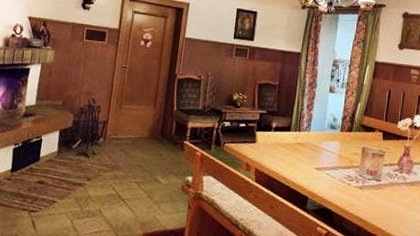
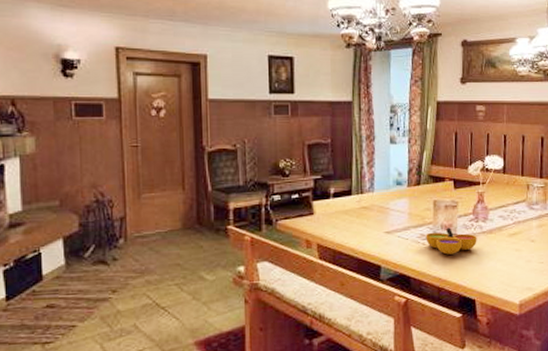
decorative bowl: none [351,173,400,199] -> present [426,227,477,255]

